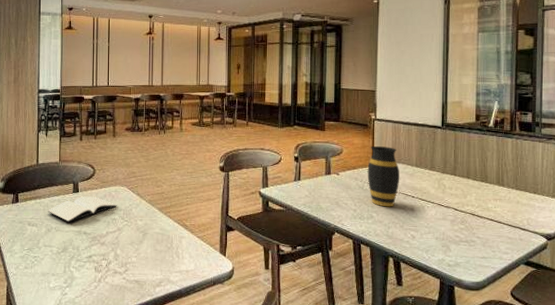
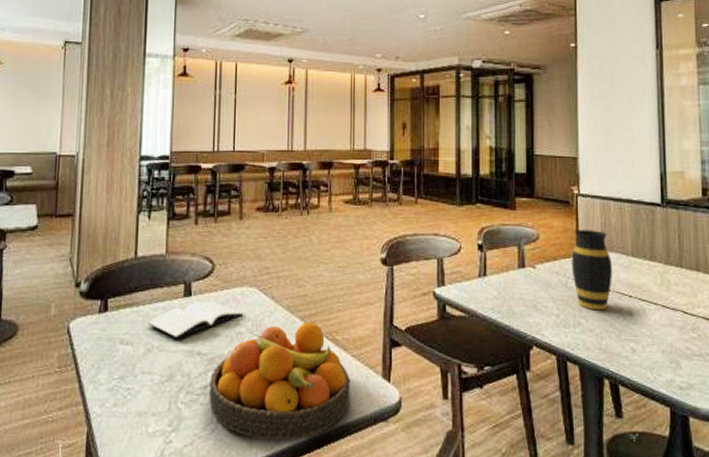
fruit bowl: none [93,212,196,295] -> present [209,322,350,441]

